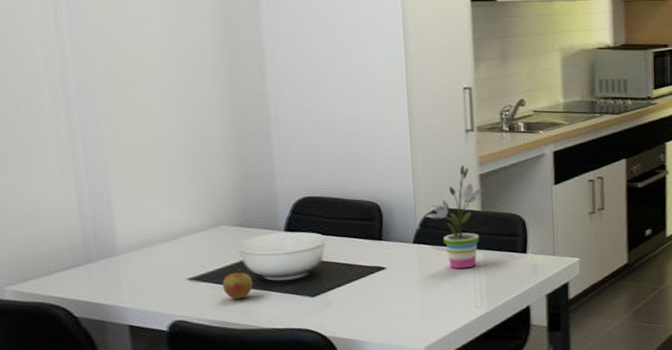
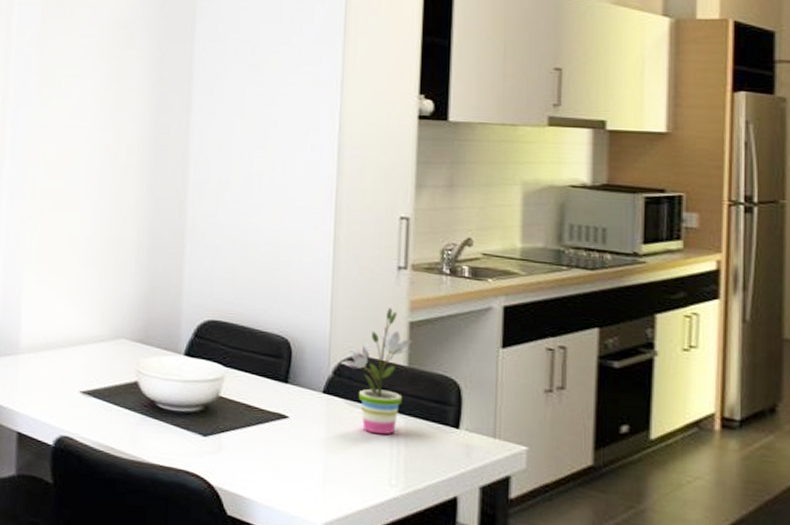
apple: present [223,268,253,299] -> none [114,389,145,424]

